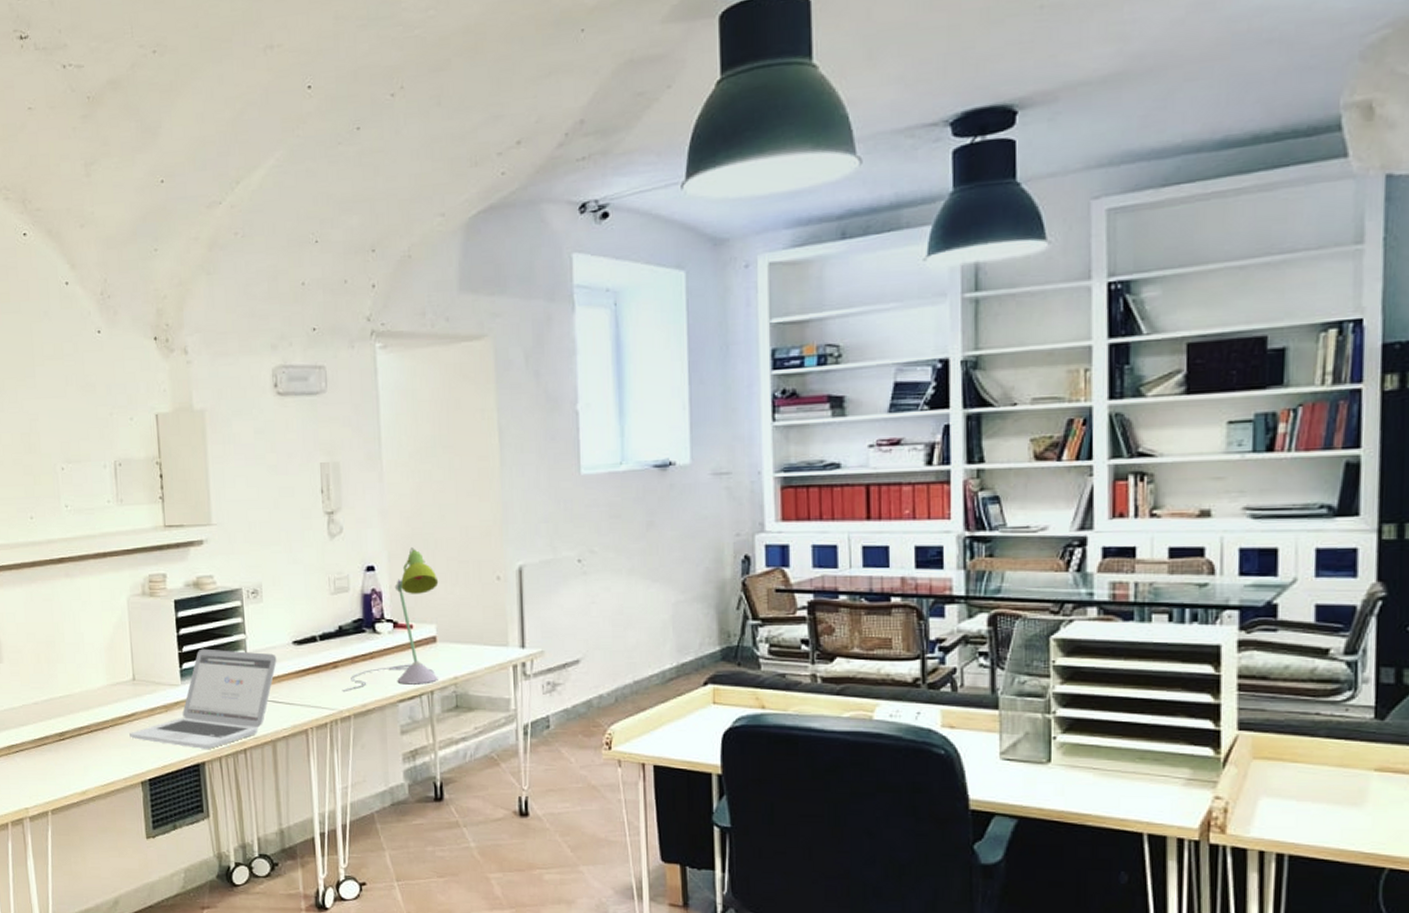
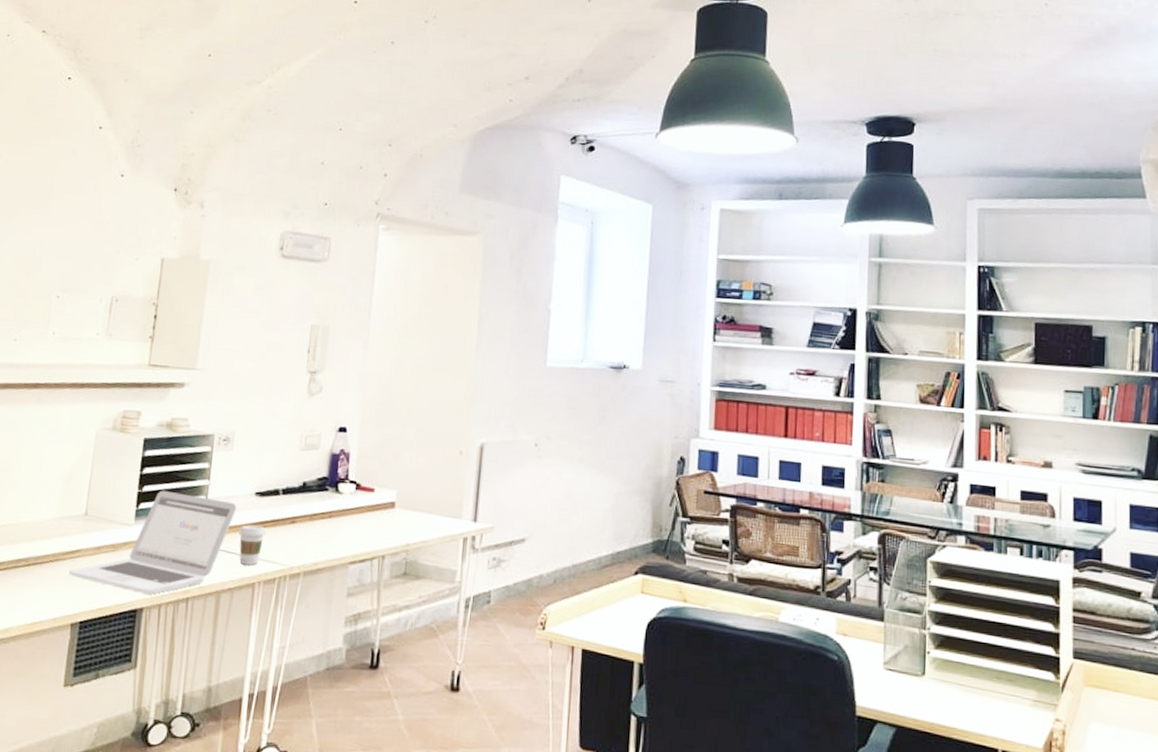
coffee cup: none [283,674,310,713] -> present [238,525,266,566]
desk lamp: present [342,547,439,691] -> none [296,414,405,548]

